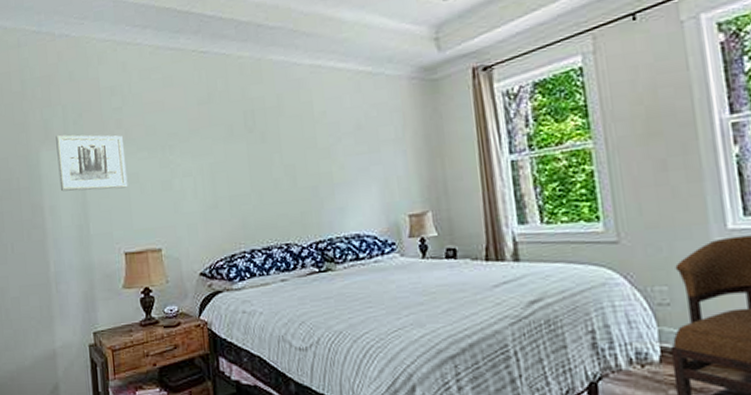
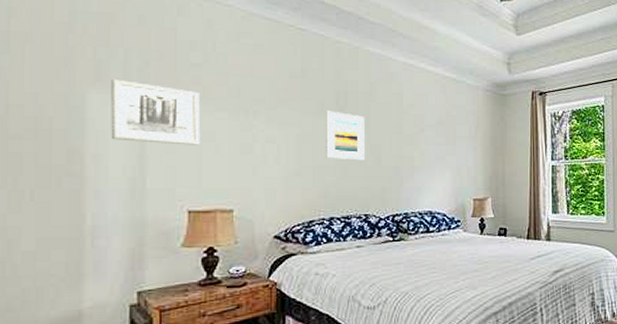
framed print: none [235,133,279,186] -> present [326,110,364,161]

